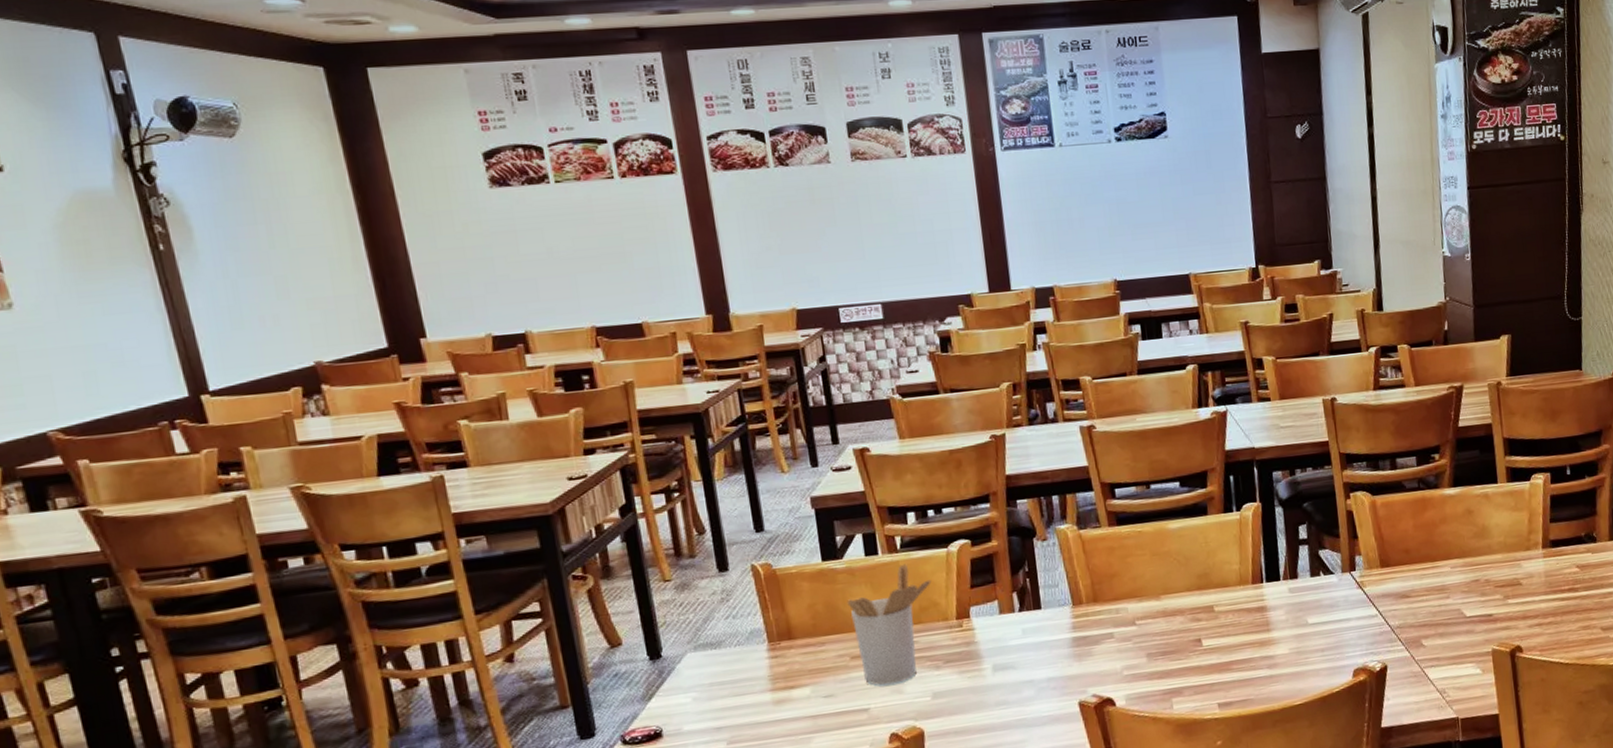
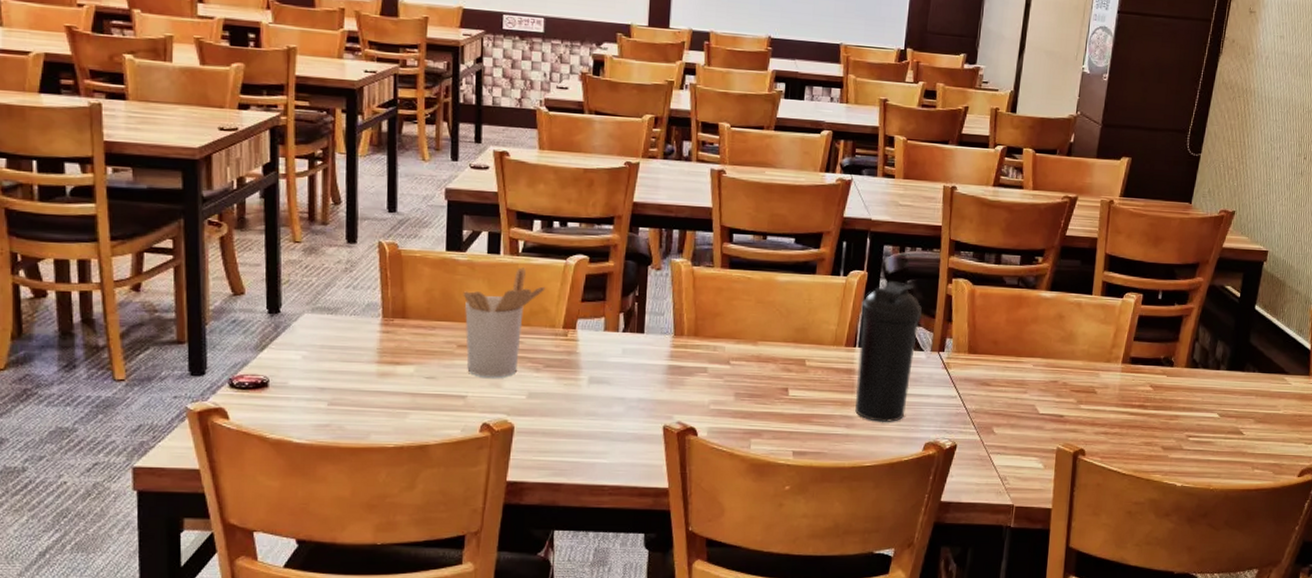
water bottle: none [1261,506,1327,657] -> present [855,281,922,423]

